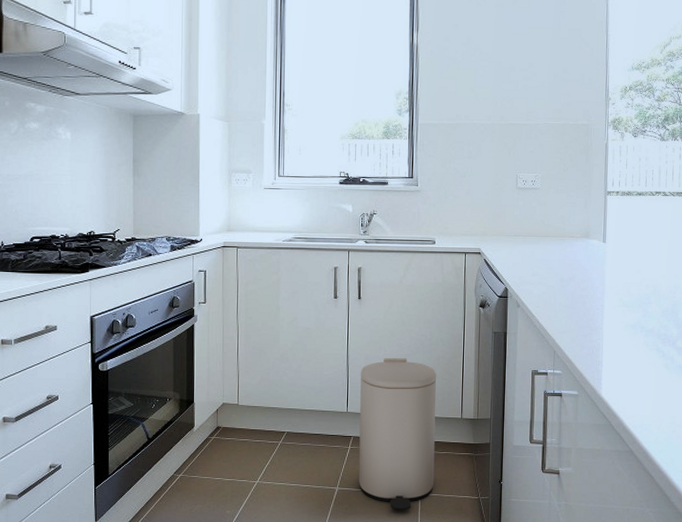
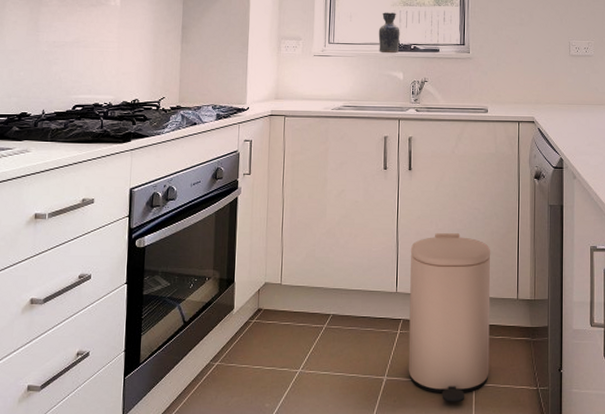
ceramic jug: none [327,145,349,187] -> present [378,12,400,54]

